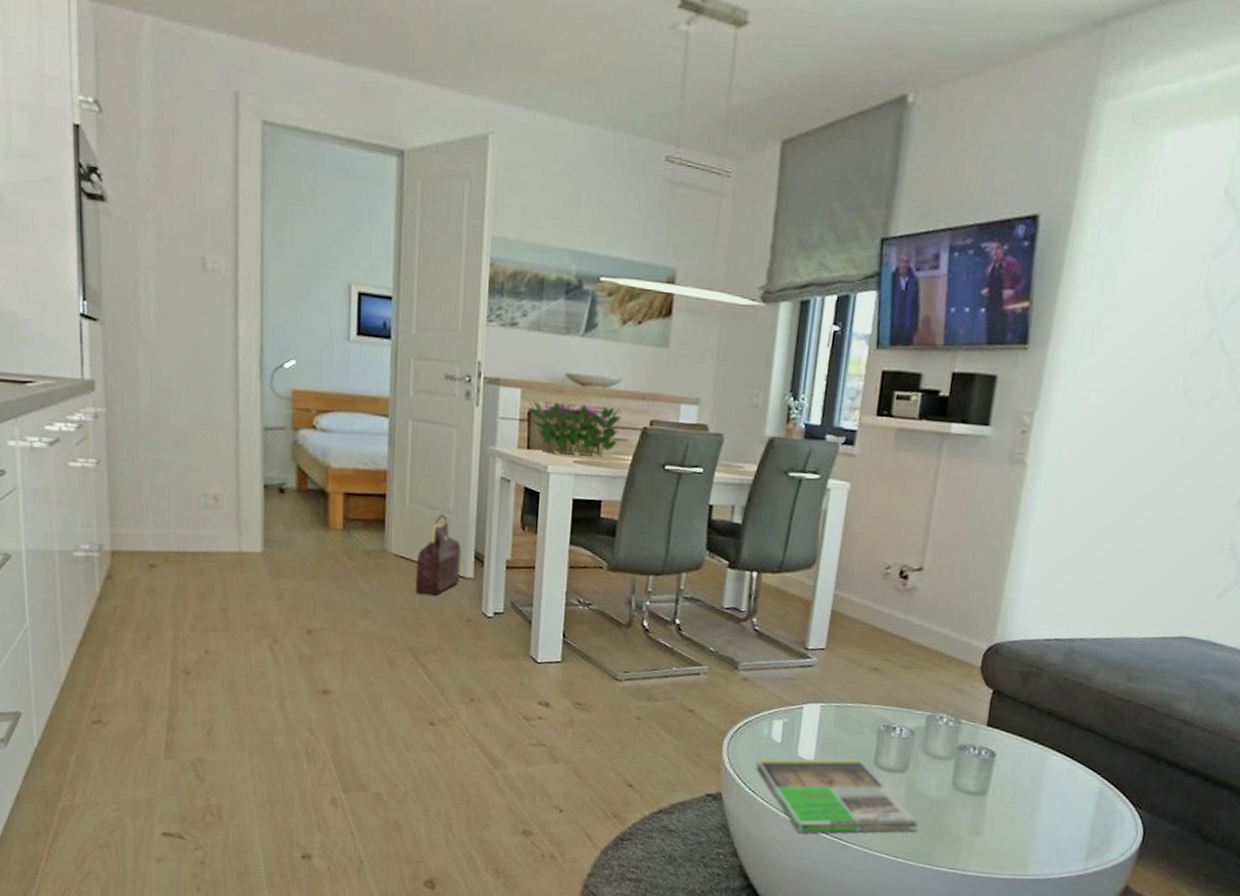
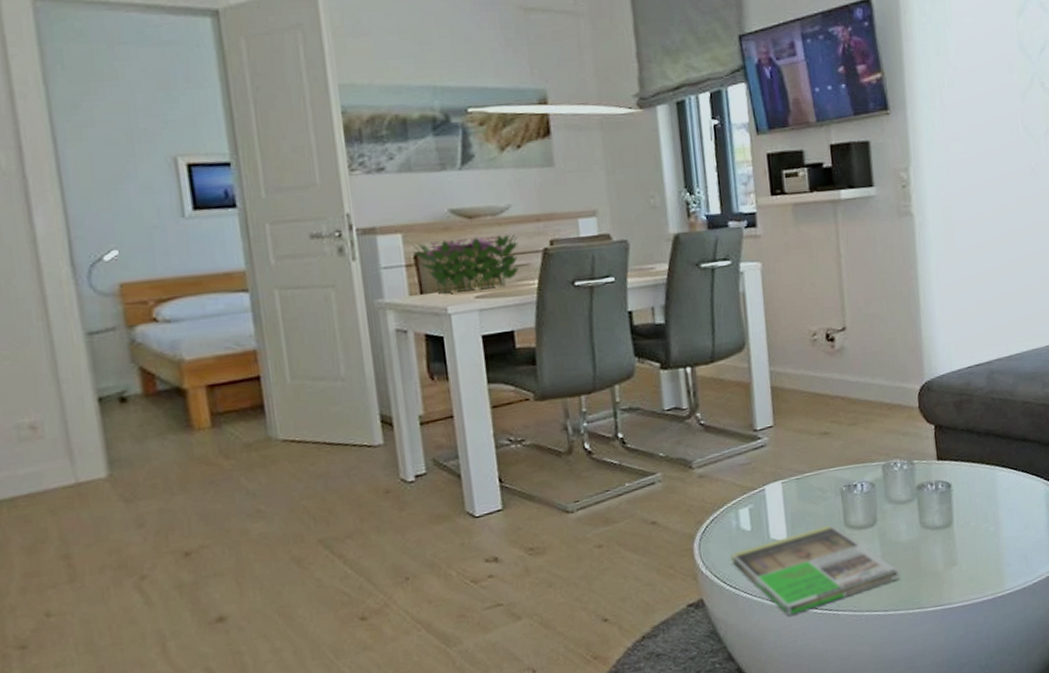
handbag: present [415,515,462,596] -> none [311,384,368,478]

